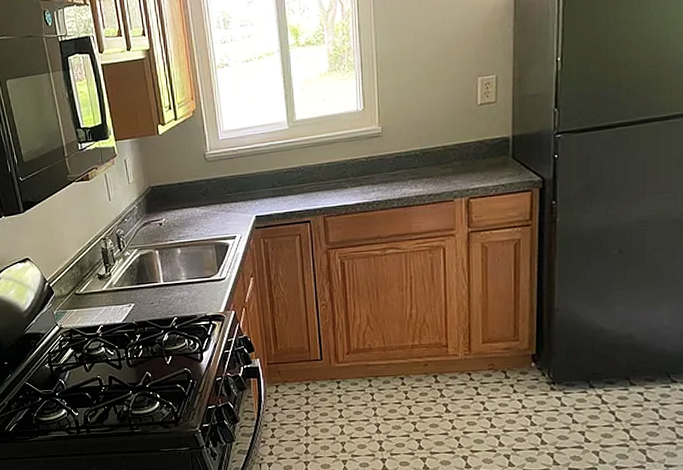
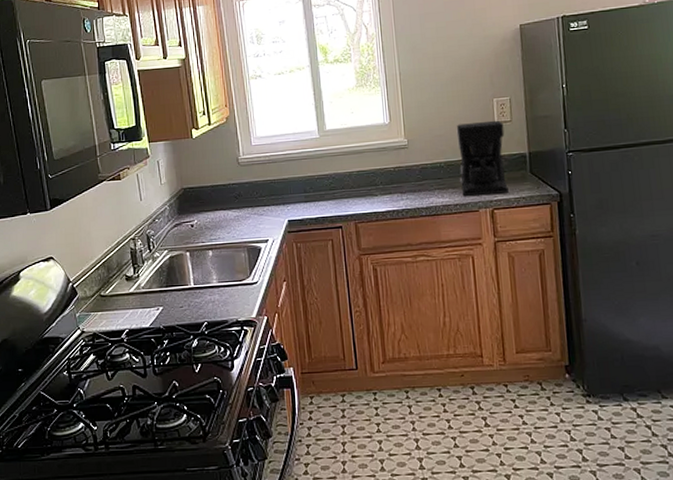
coffee maker: none [435,101,487,185] -> present [456,120,509,196]

